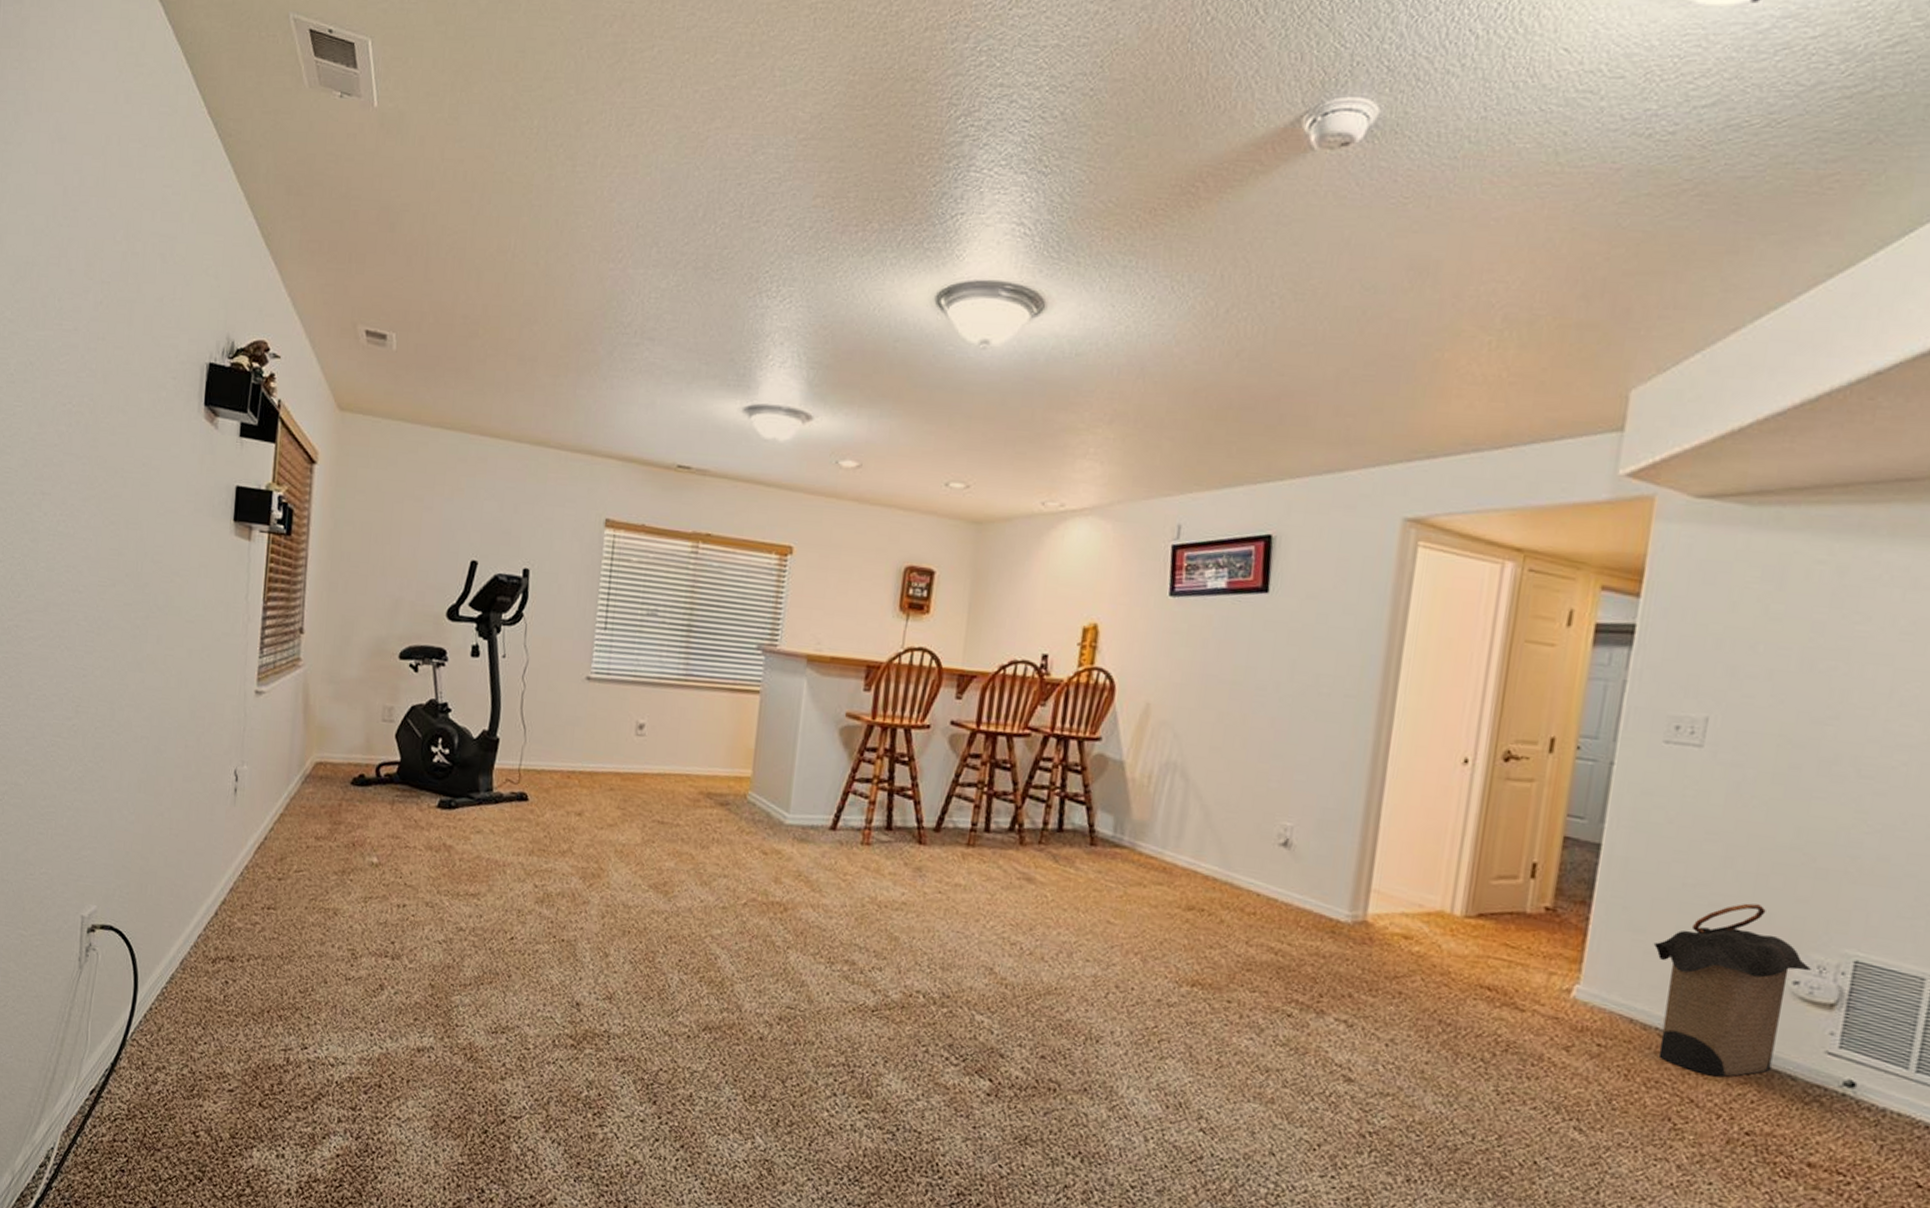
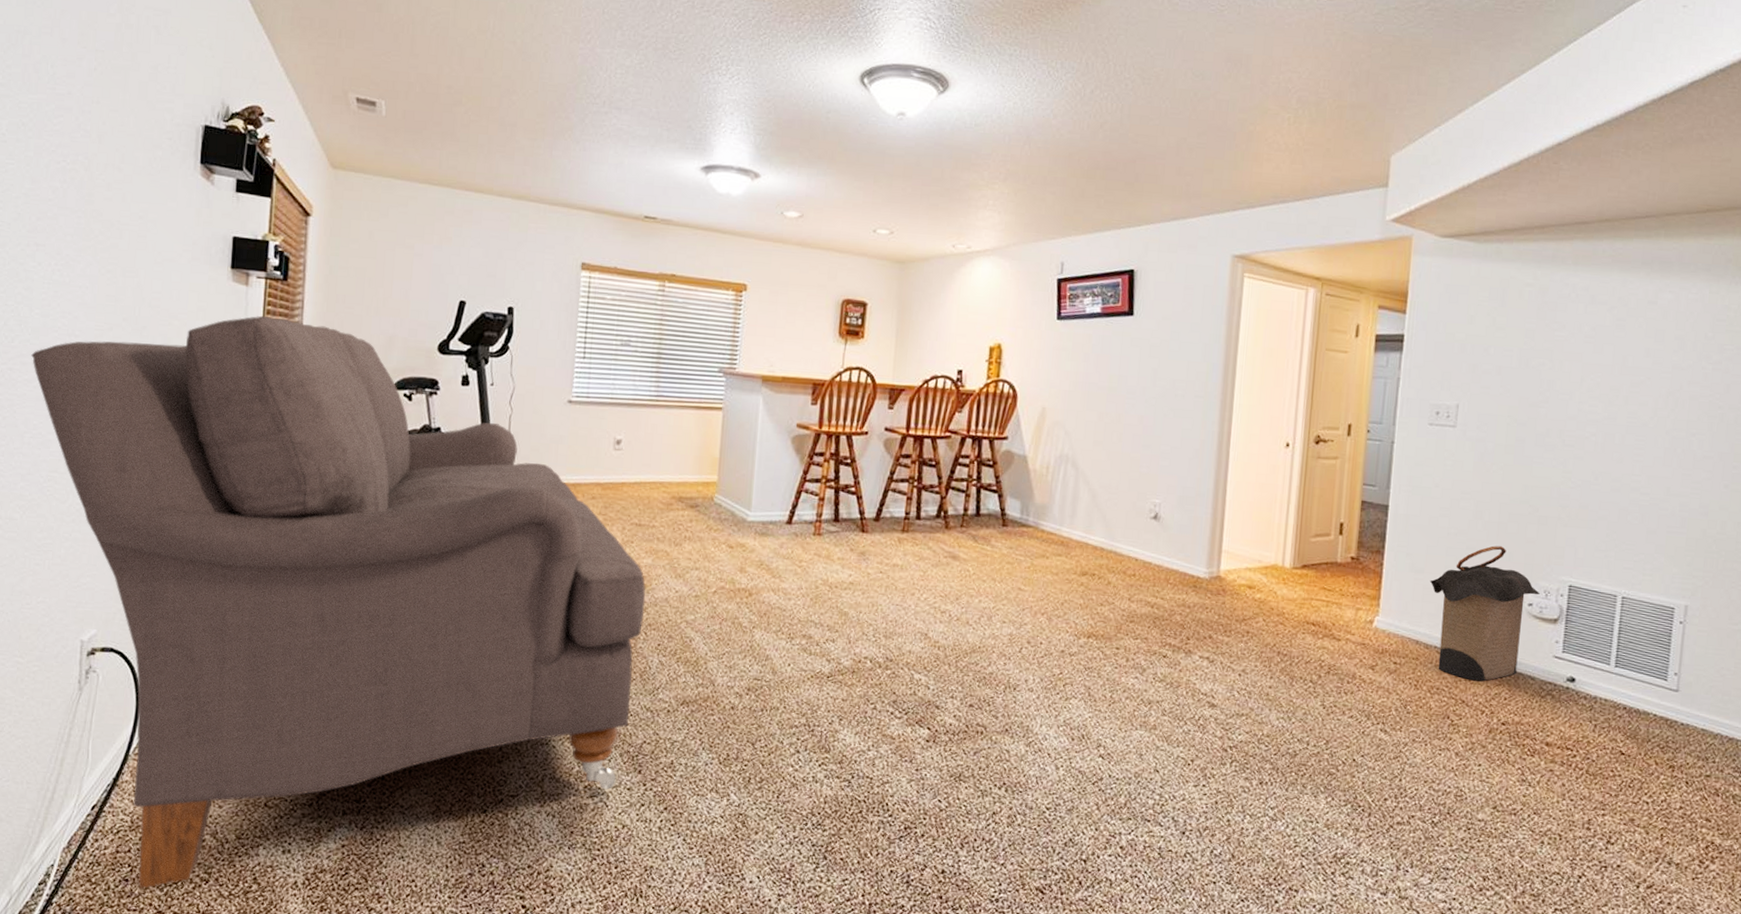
sofa: none [36,573,667,1182] -> present [31,315,646,889]

